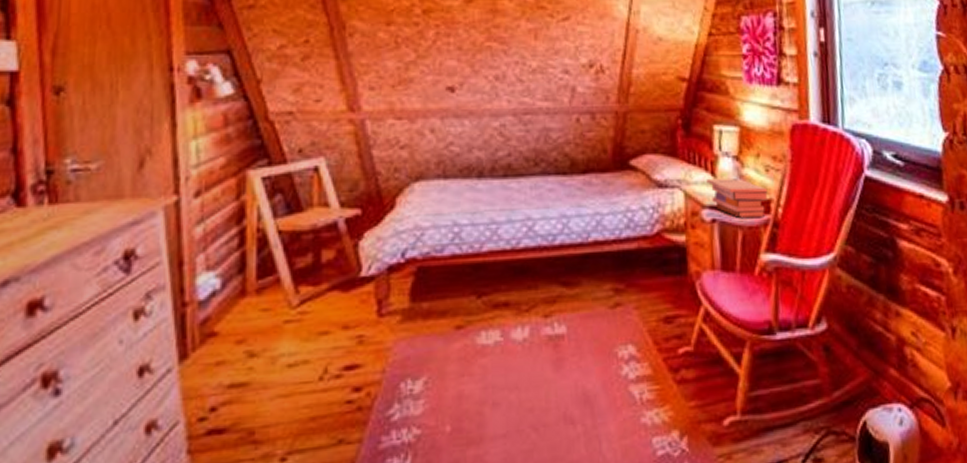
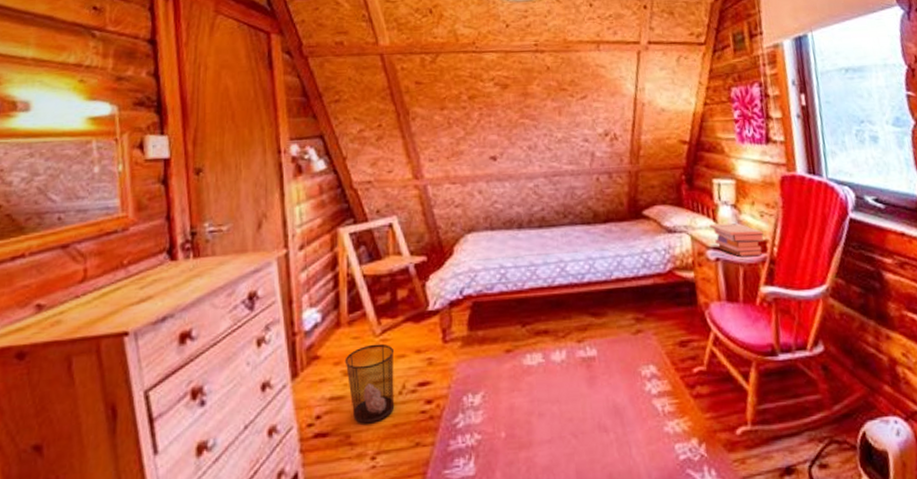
waste bin: none [250,317,316,418] -> present [345,343,395,424]

